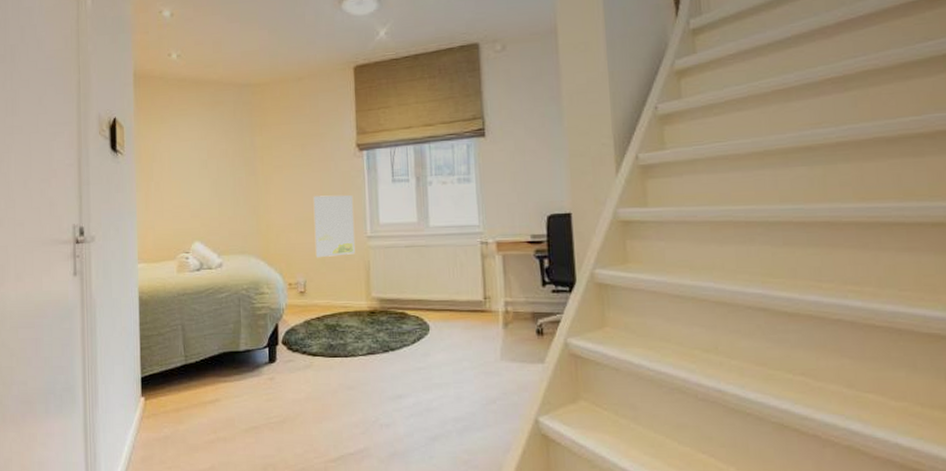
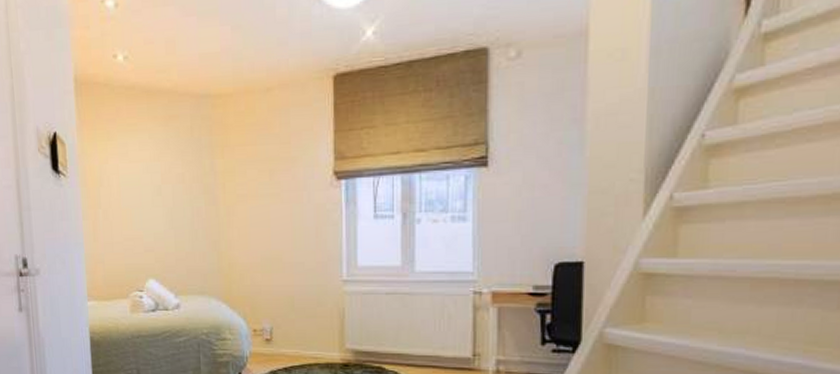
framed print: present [313,195,356,258] -> none [282,231,329,303]

